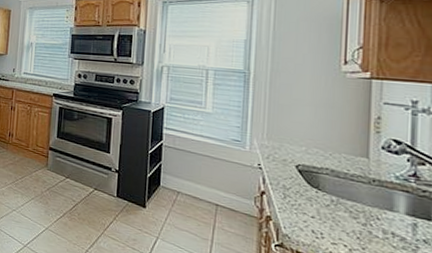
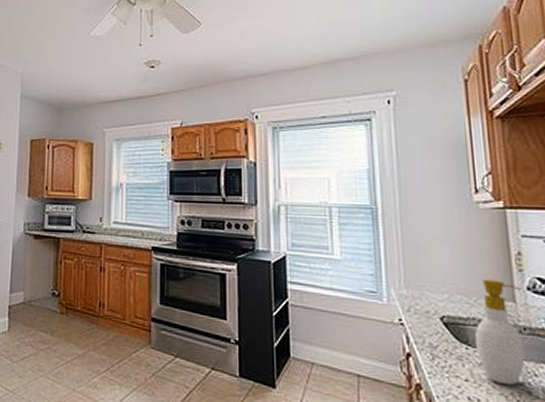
soap bottle: none [326,137,376,225] -> present [475,279,525,386]

